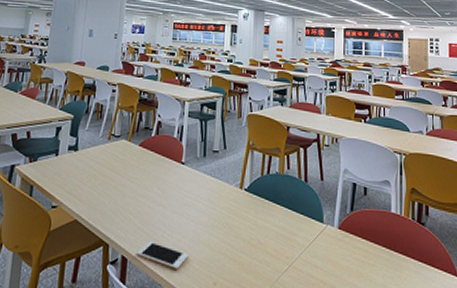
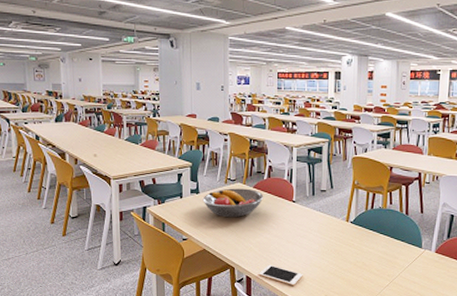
fruit bowl: none [80,145,150,181] -> present [203,188,264,218]

